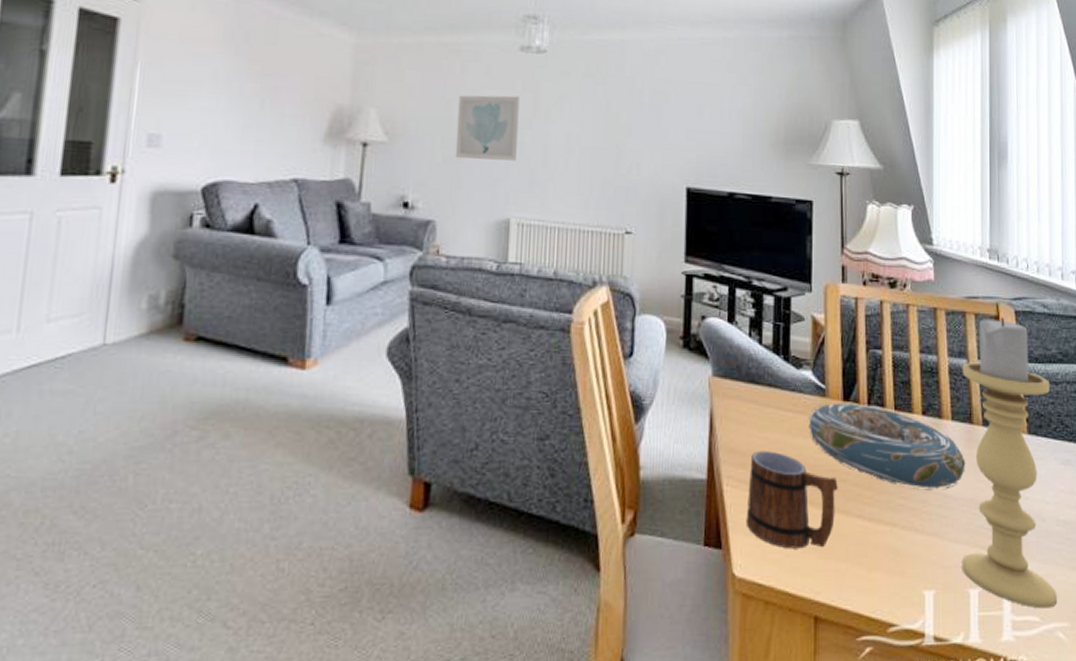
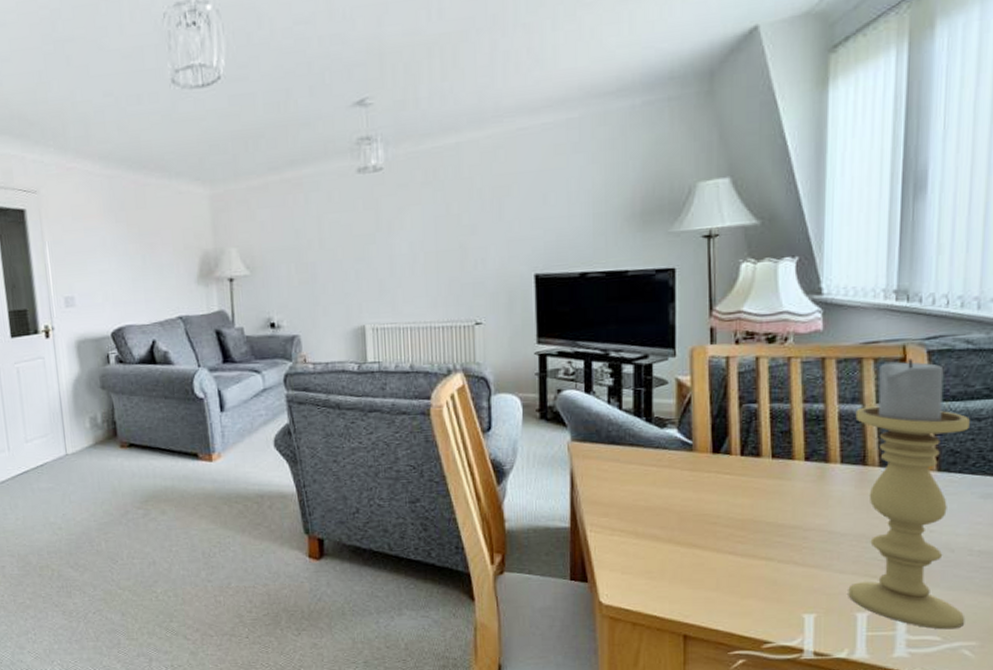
wall art: present [455,95,520,161] -> none [306,215,365,280]
mug: present [746,450,838,549] -> none [611,501,708,582]
decorative bowl: present [807,403,966,490] -> none [673,455,857,528]

